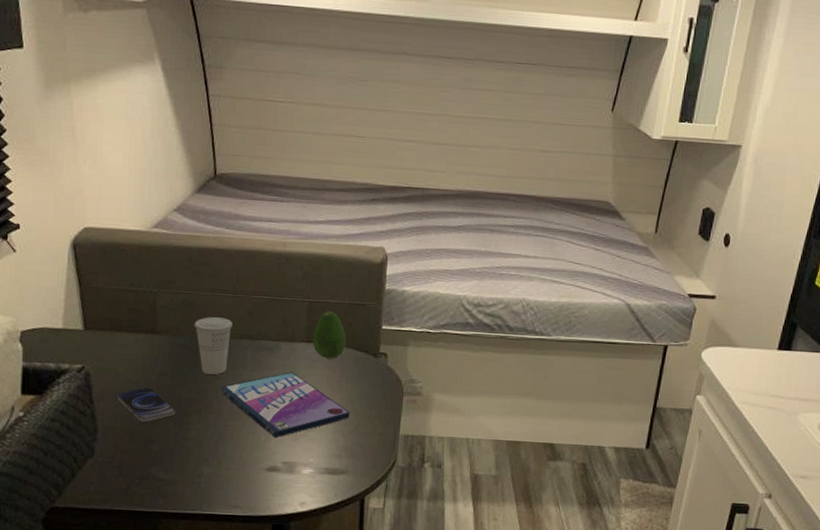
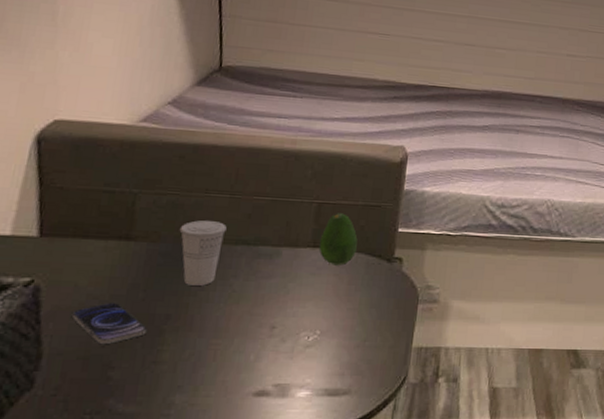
video game case: present [220,372,350,438] -> none [205,280,358,357]

